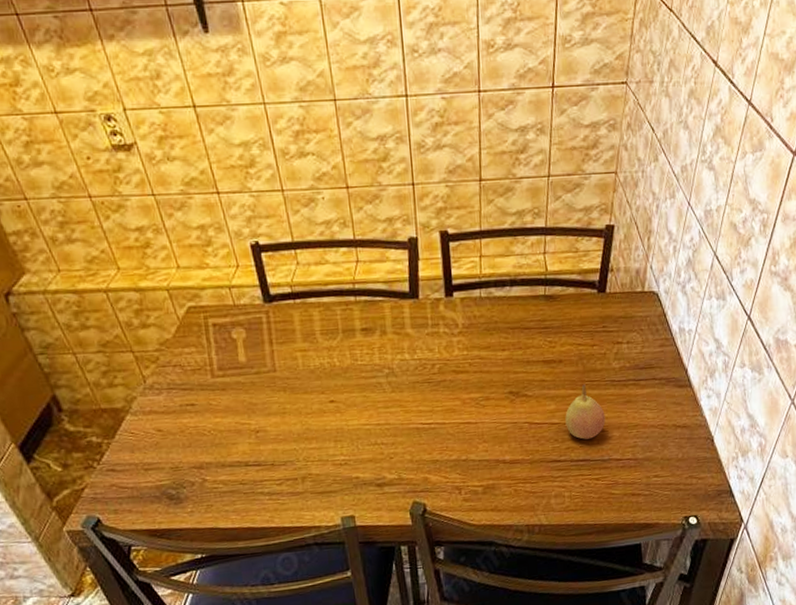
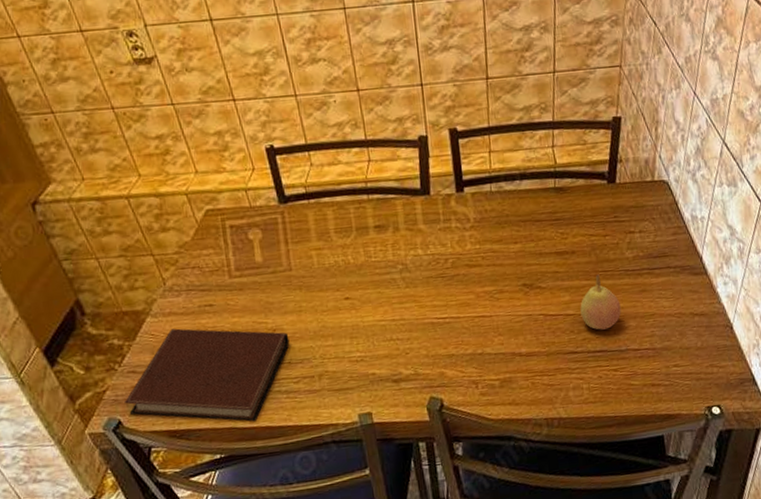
notebook: none [104,427,273,523] -> present [125,328,290,422]

